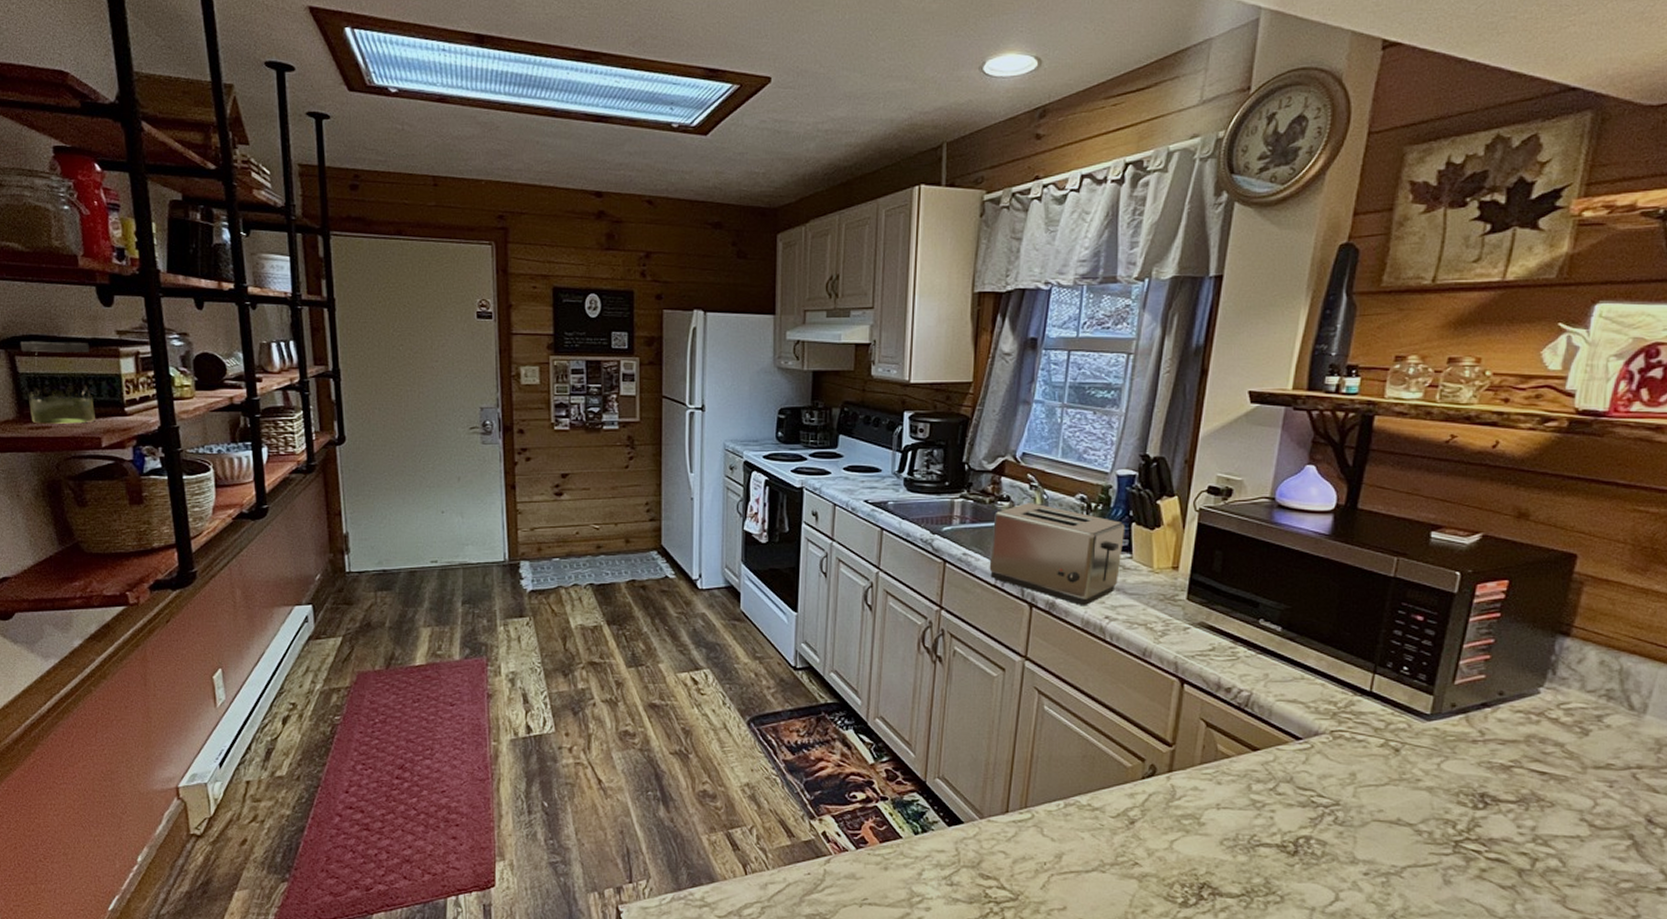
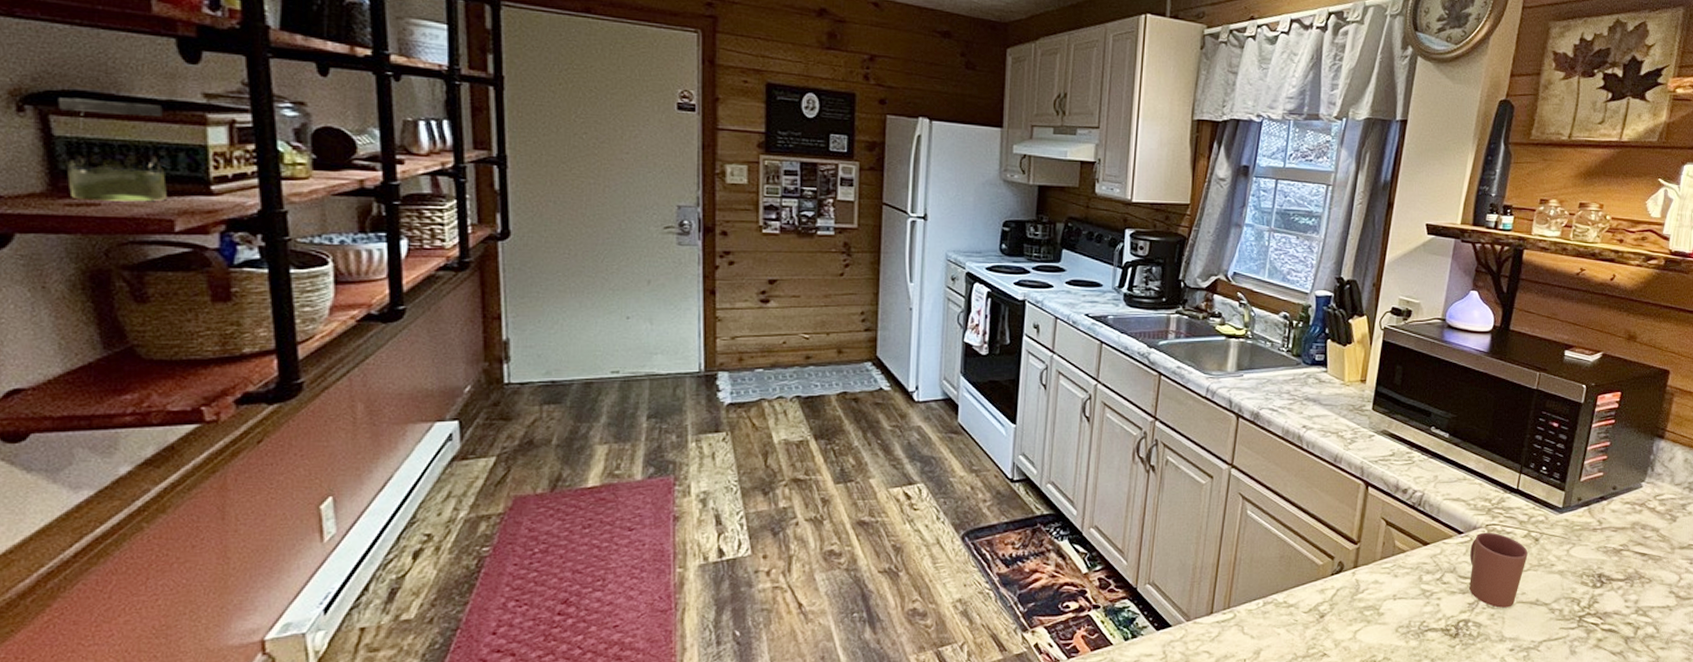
toaster: present [989,503,1125,606] -> none [1201,319,1322,417]
mug: none [1311,739,1386,826] -> present [1469,532,1528,608]

